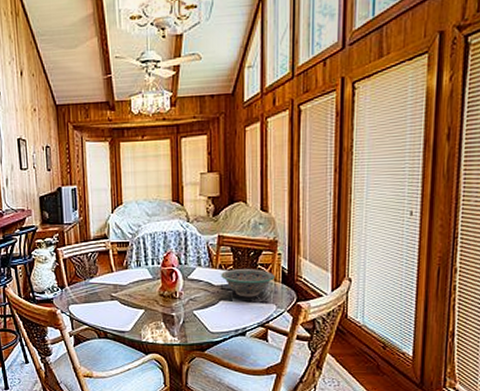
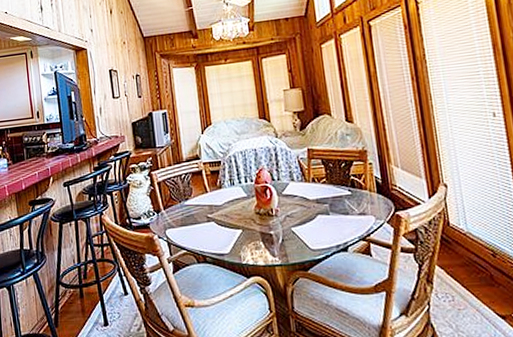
decorative bowl: present [221,269,274,297] -> none [315,180,369,211]

